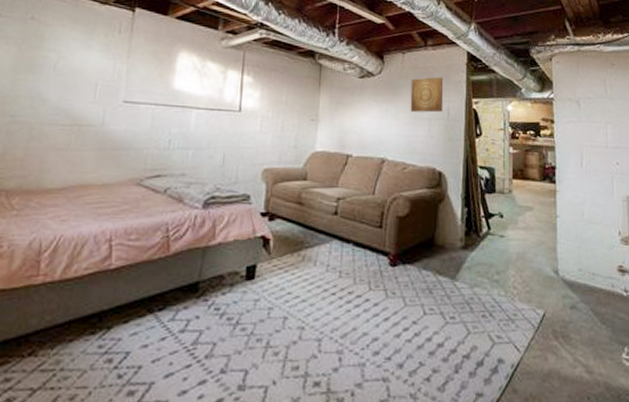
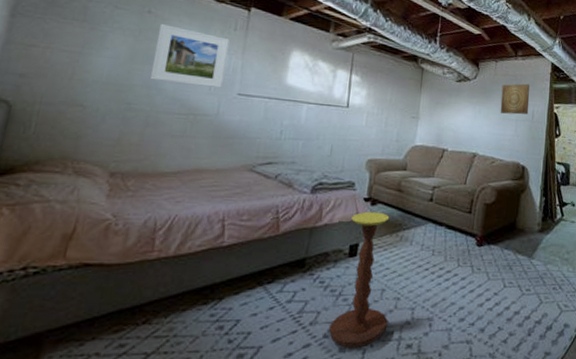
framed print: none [33,29,114,95] -> present [149,23,230,88]
side table: none [225,228,292,387] -> present [328,211,390,350]

